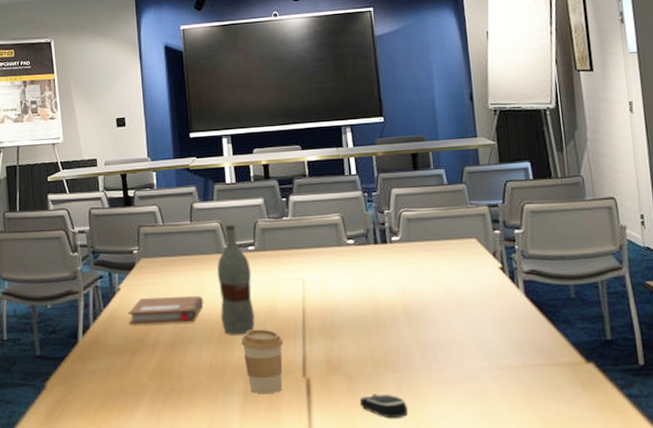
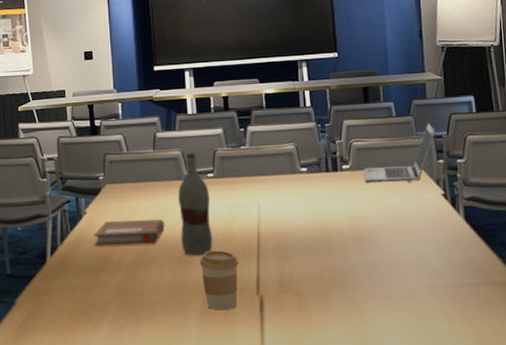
computer mouse: present [359,394,408,419] -> none [308,310,353,333]
laptop: none [415,191,491,257] -> present [364,123,436,184]

